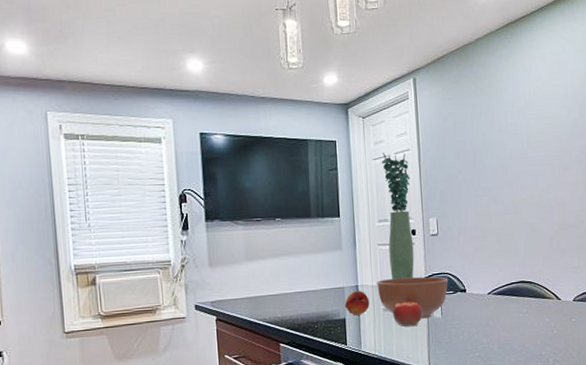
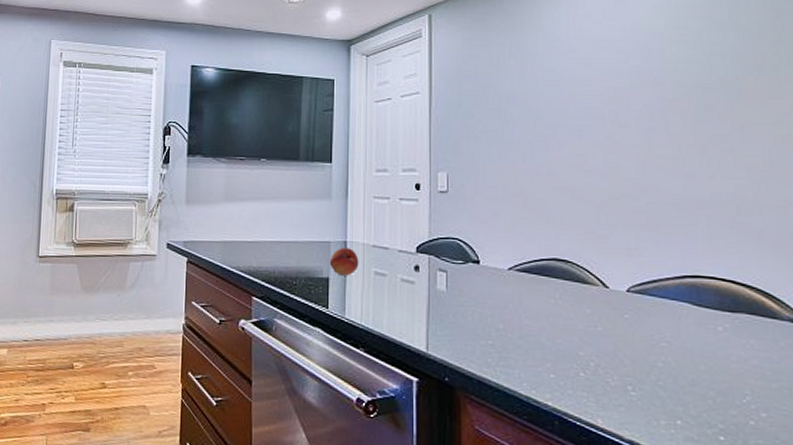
bowl: present [377,276,448,319] -> none [369,238,458,290]
vase: present [381,152,415,280] -> none [384,94,418,241]
fruit: present [392,297,424,327] -> none [385,262,424,298]

